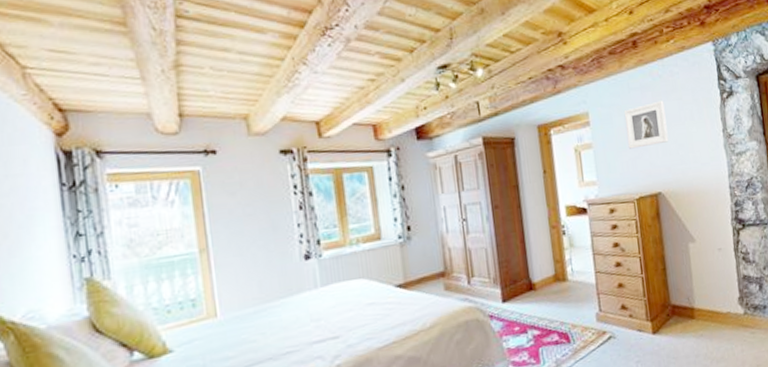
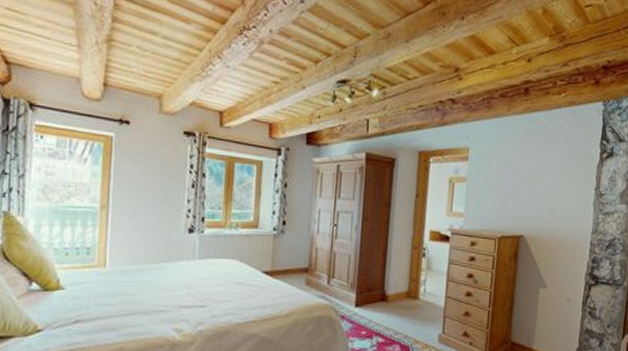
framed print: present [623,100,669,149] -> none [500,149,544,190]

